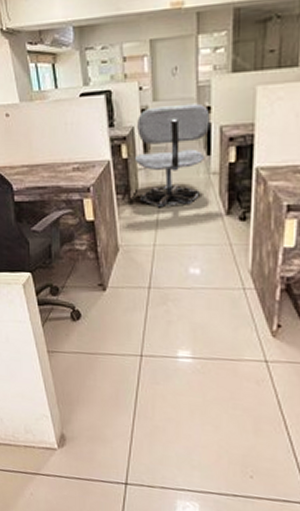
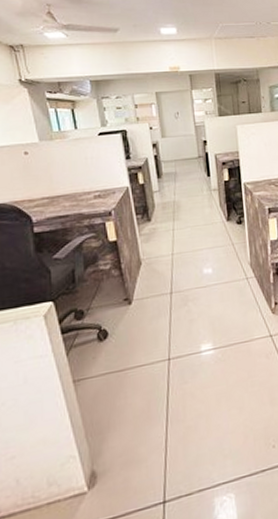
office chair: present [136,103,210,208] -> none [150,138,207,222]

